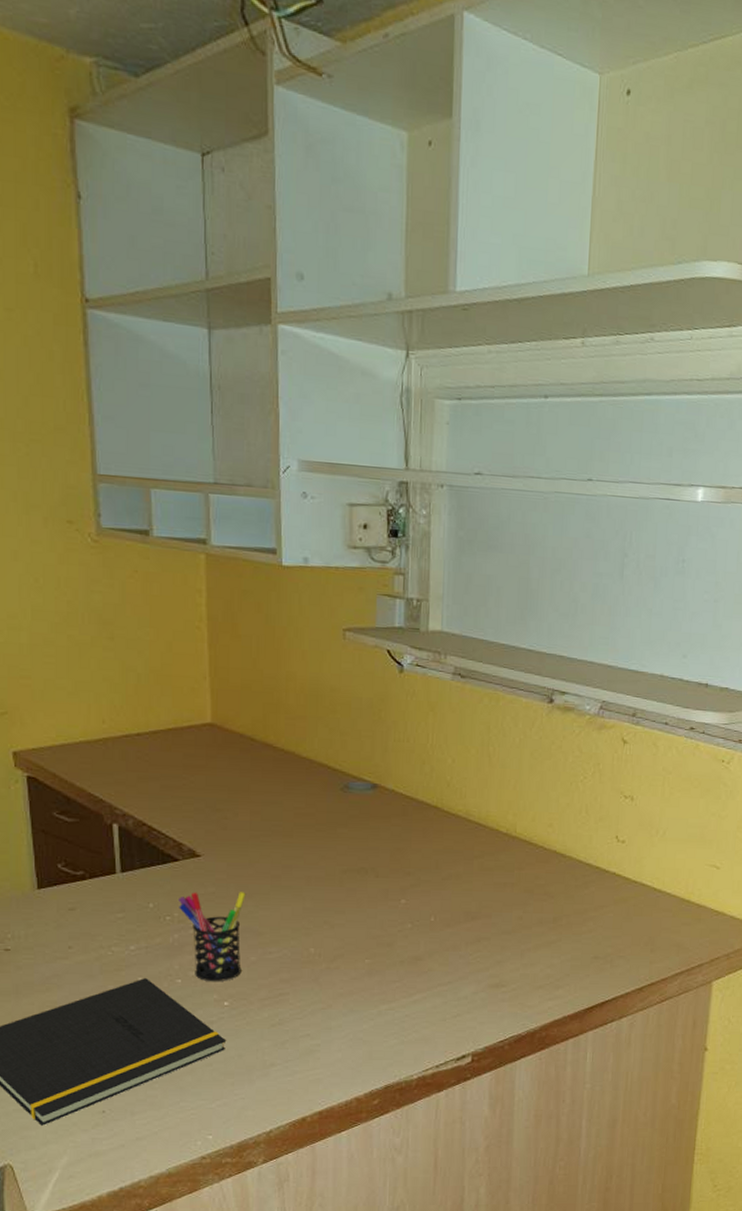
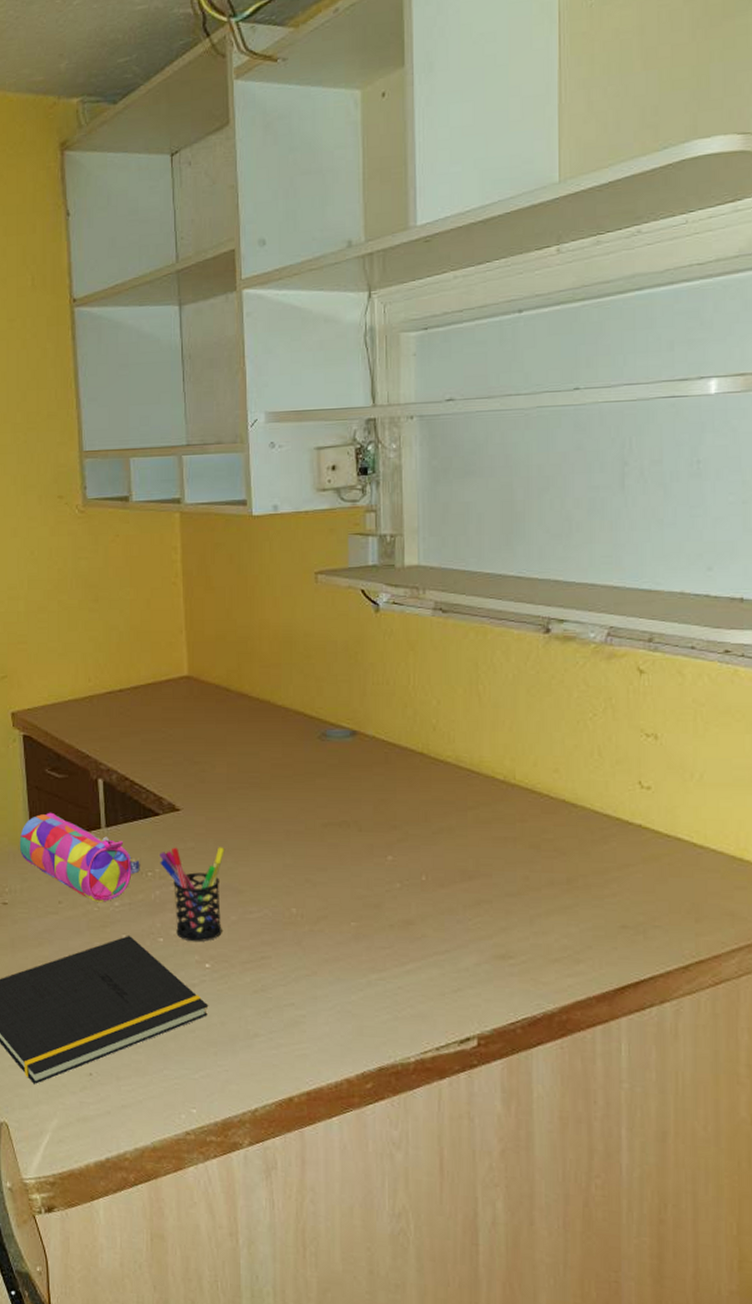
pencil case: none [23,856,158,946] -> present [19,812,140,902]

